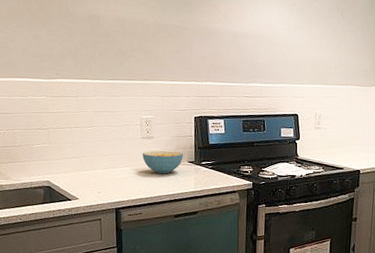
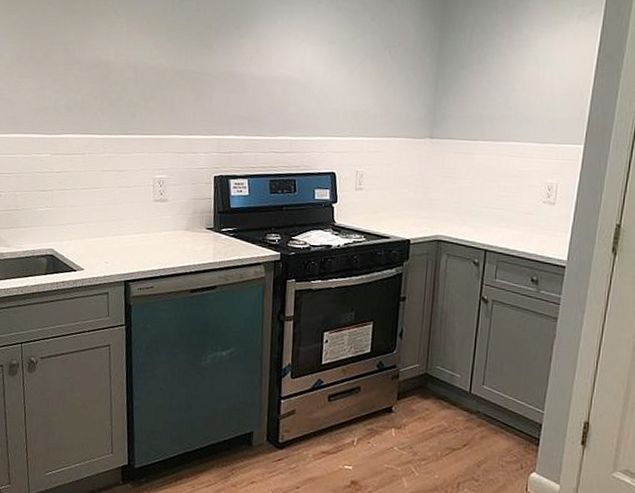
cereal bowl: present [142,150,183,174] -> none [154,215,201,243]

